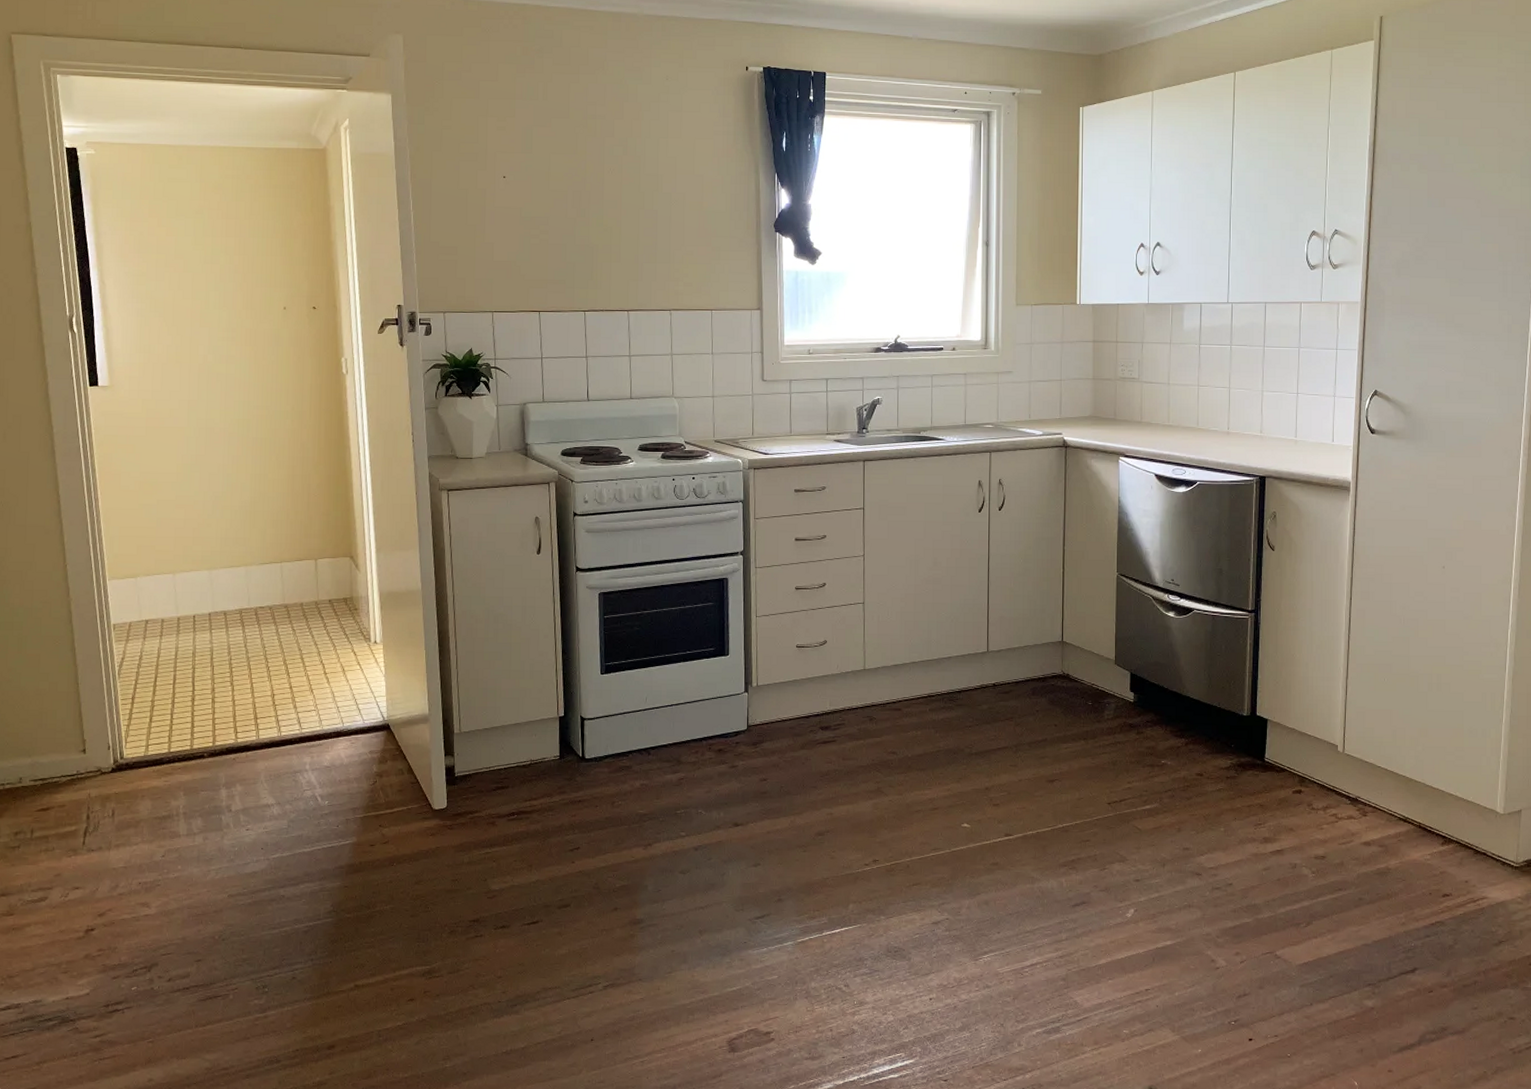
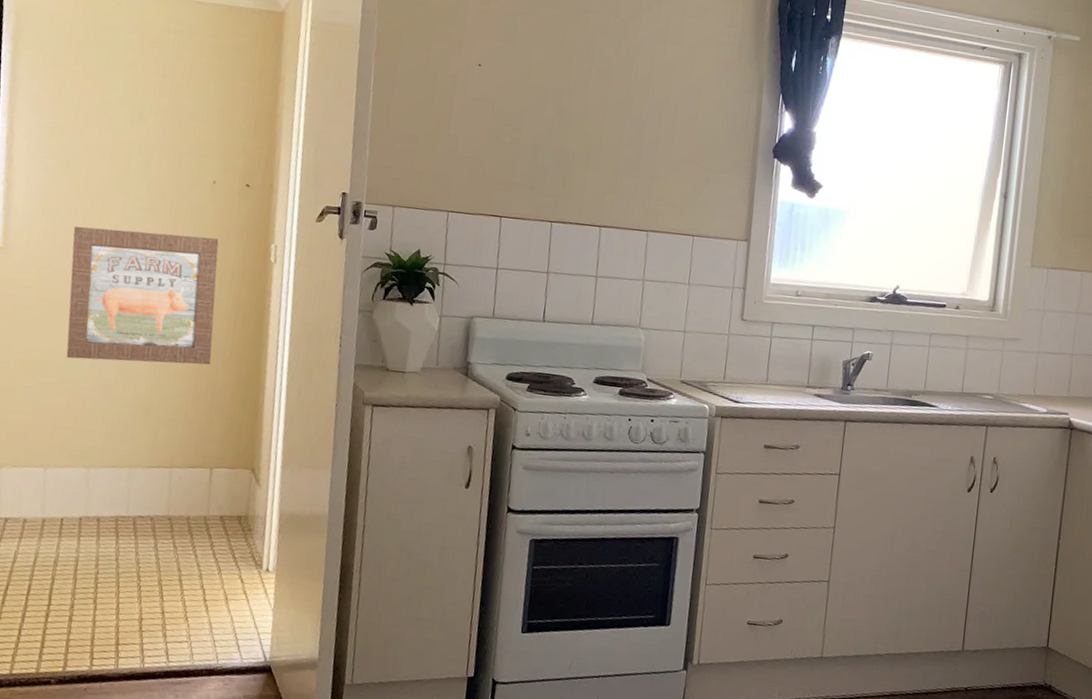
wall art: none [168,357,303,477] -> present [66,226,219,365]

